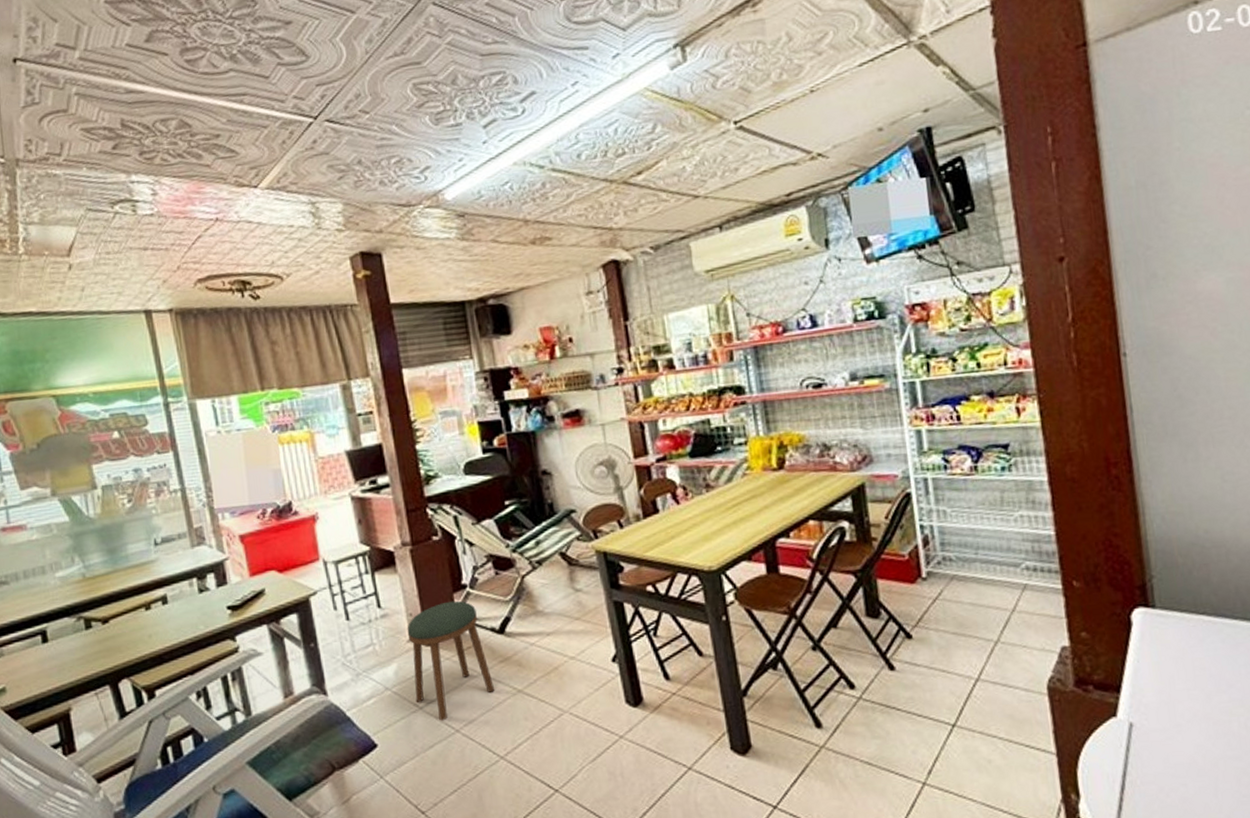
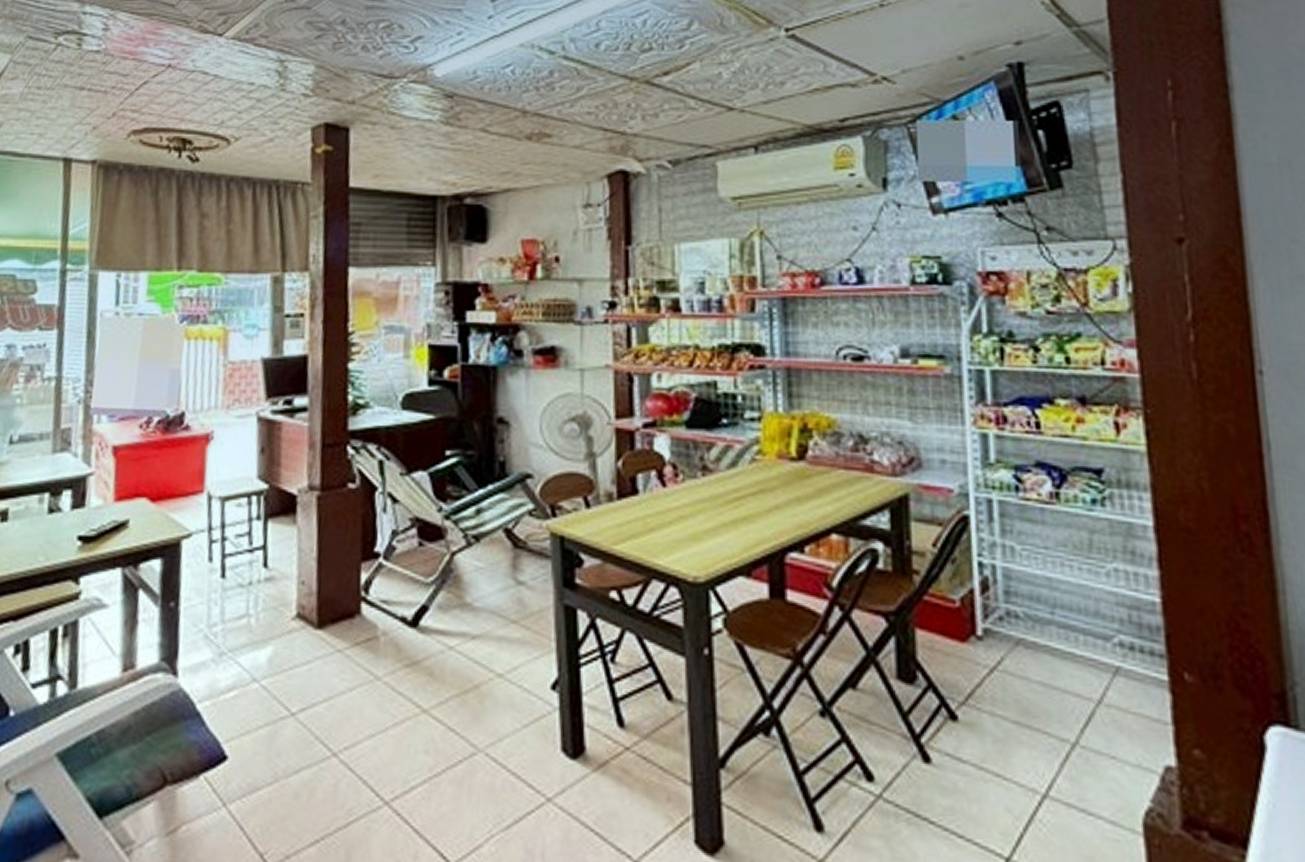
stool: present [407,600,495,721] -> none [288,572,393,737]

